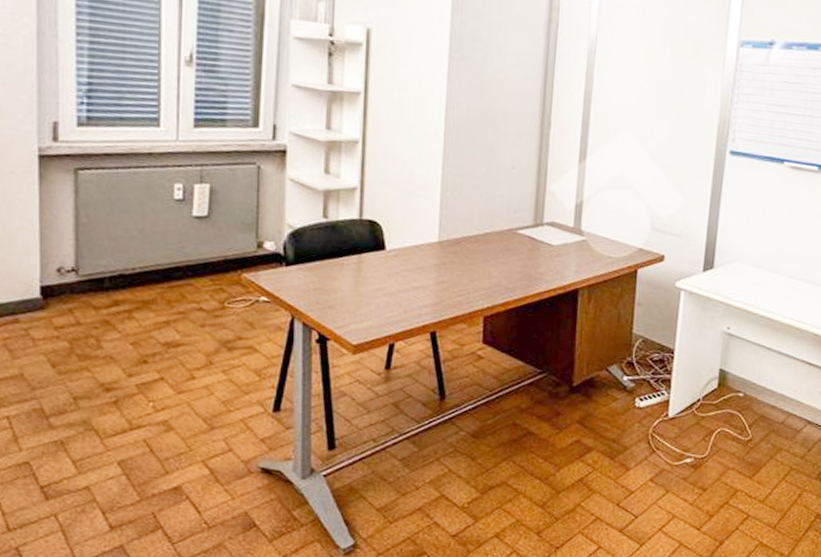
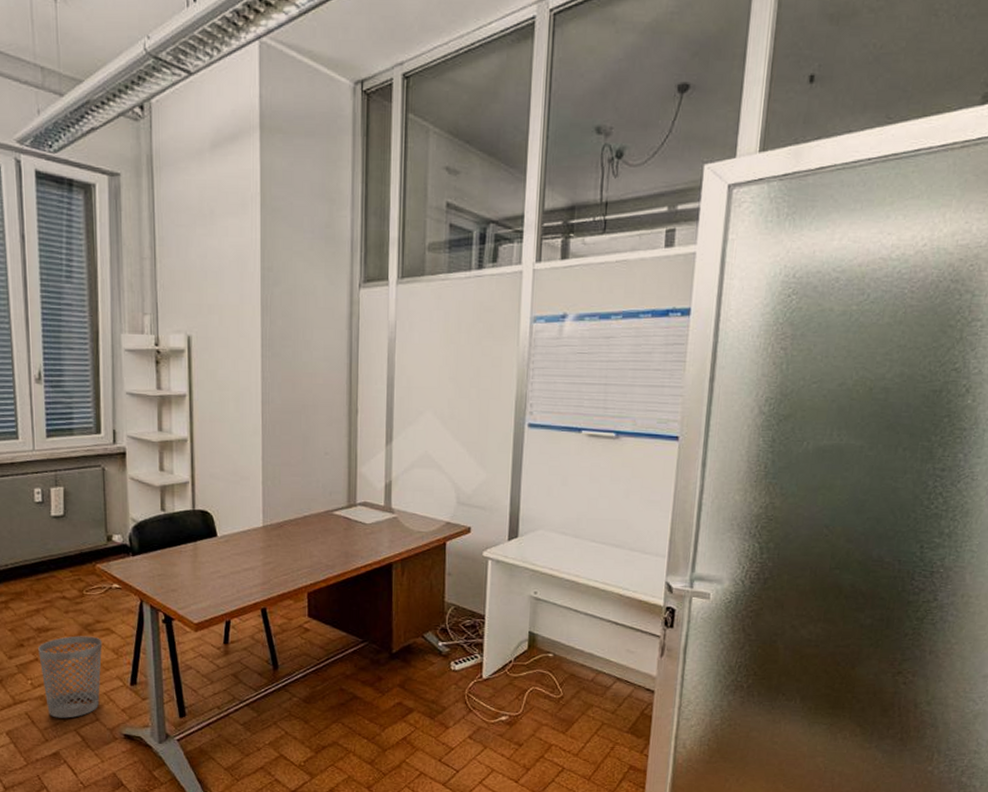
wastebasket: none [165,353,243,448] -> present [38,636,103,718]

